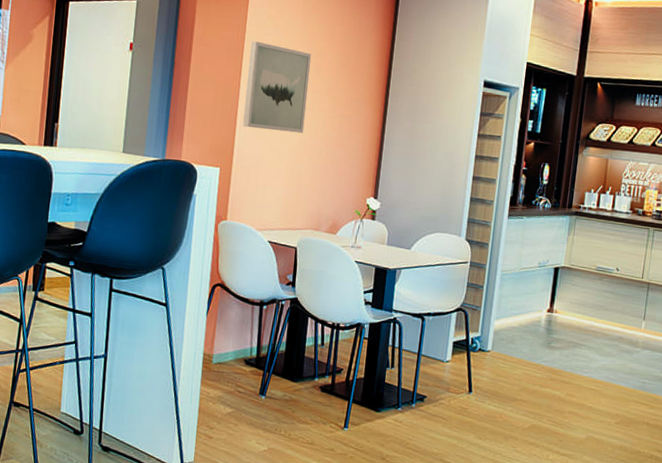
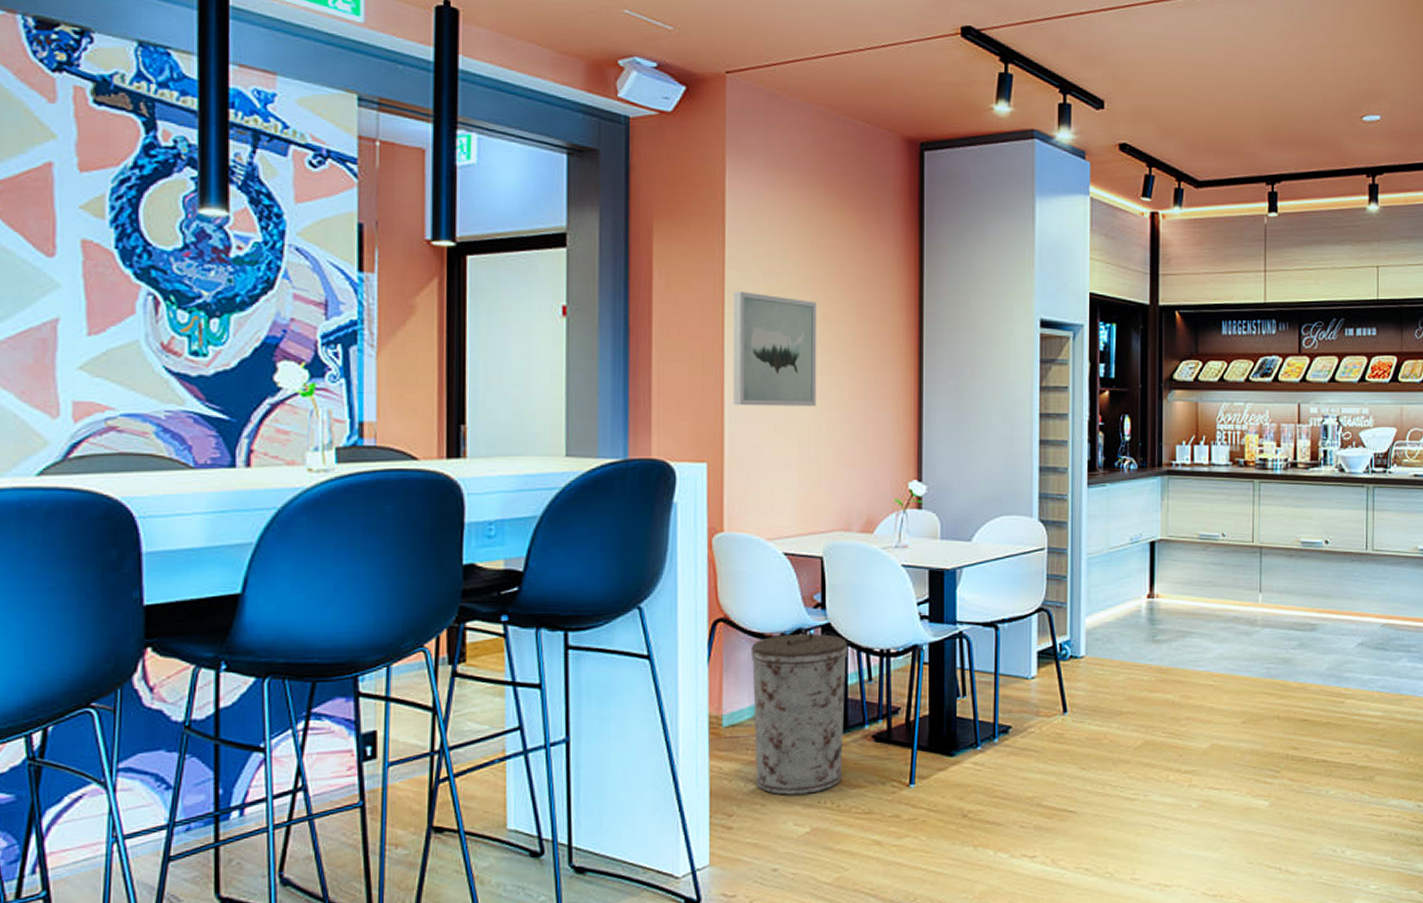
trash can: none [231,302,309,423] -> present [750,633,848,795]

